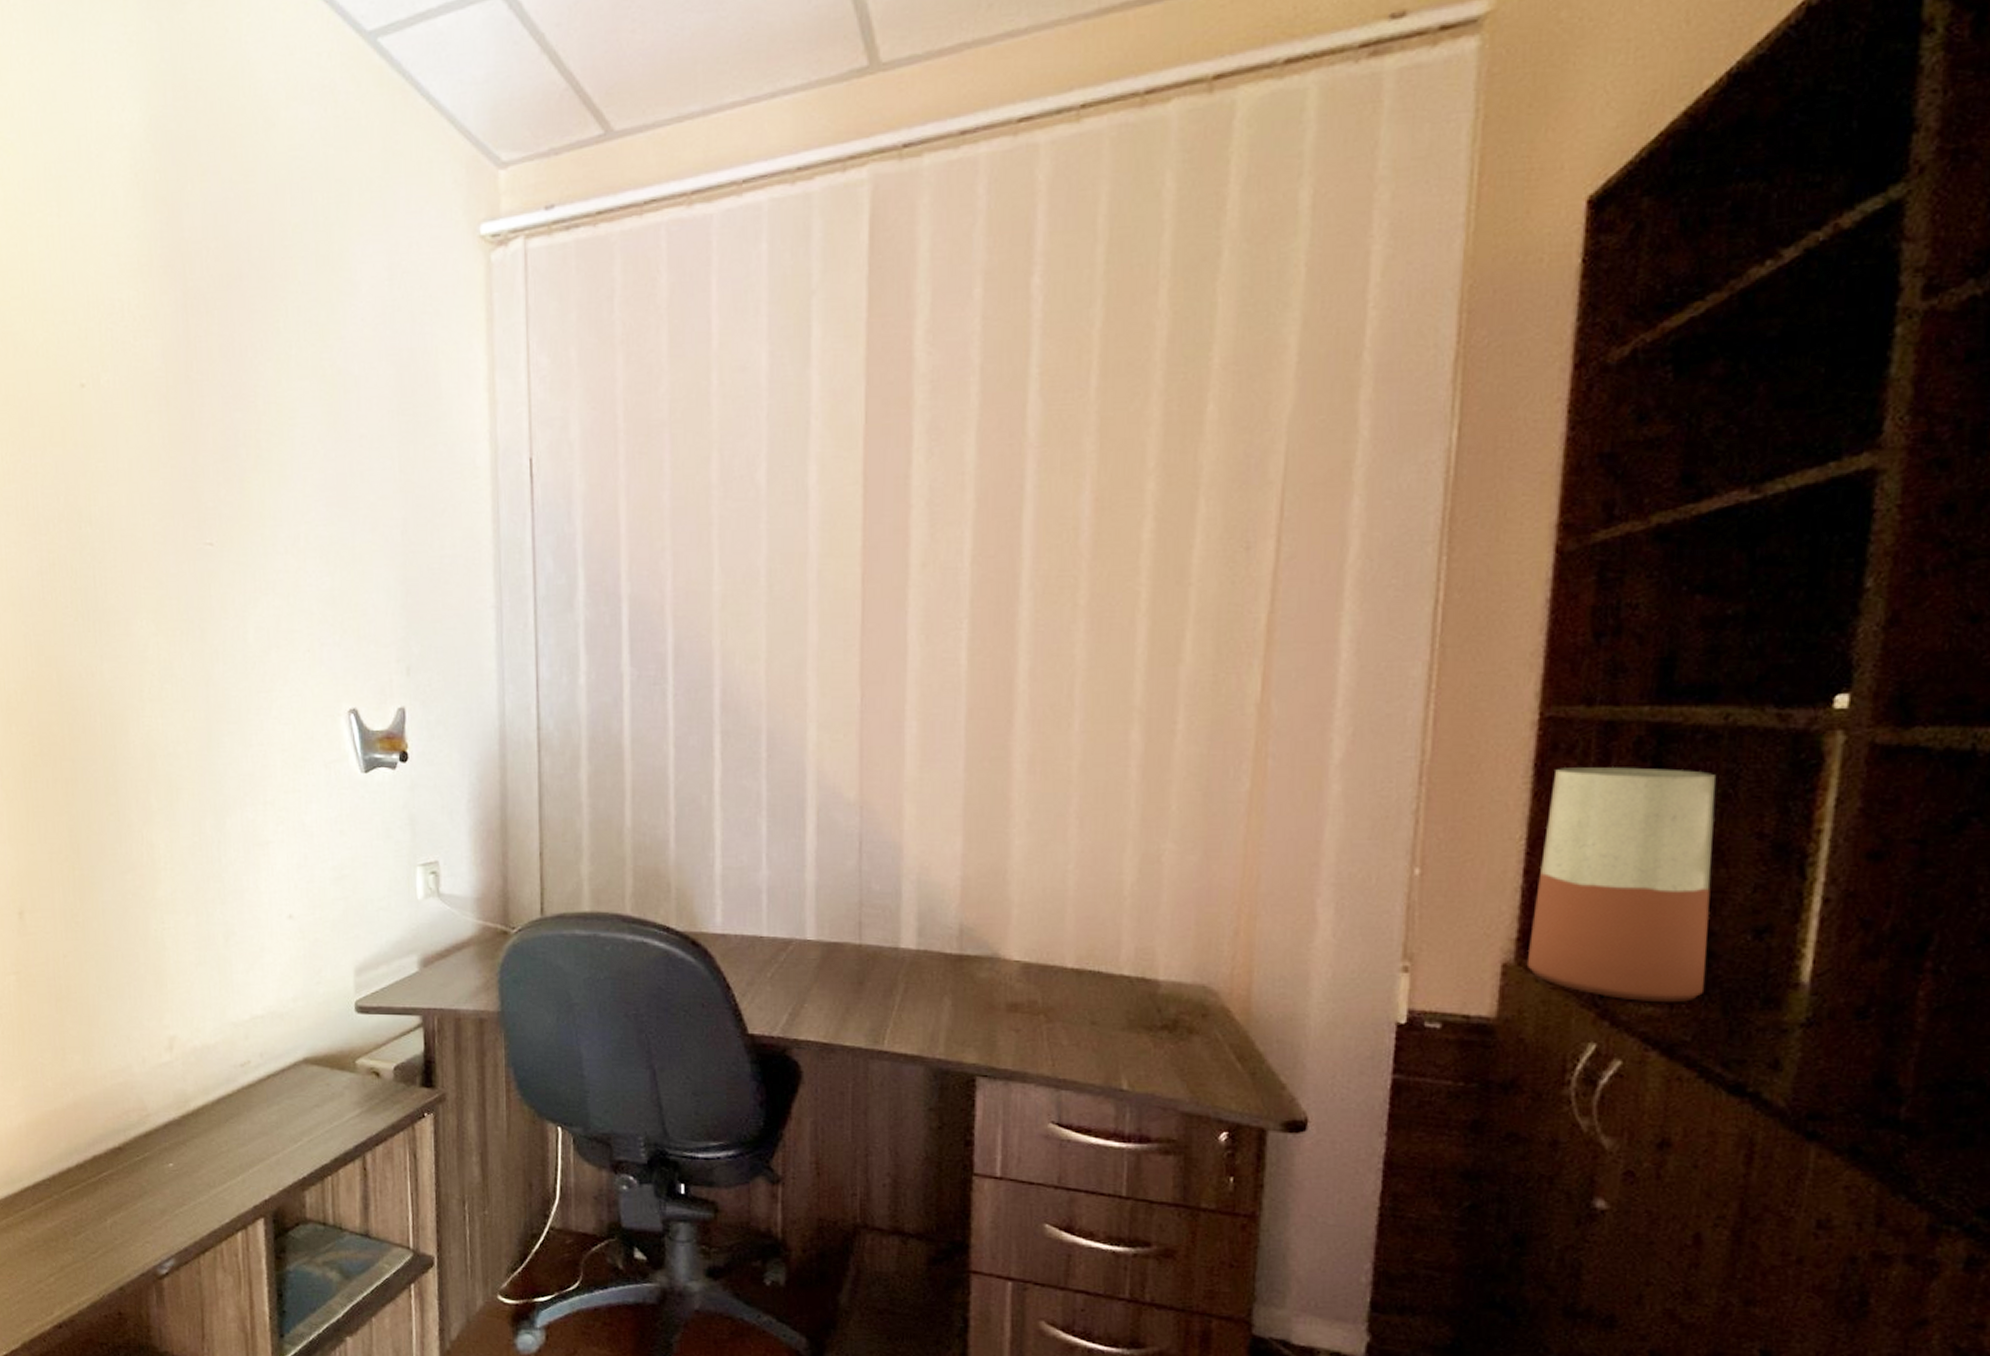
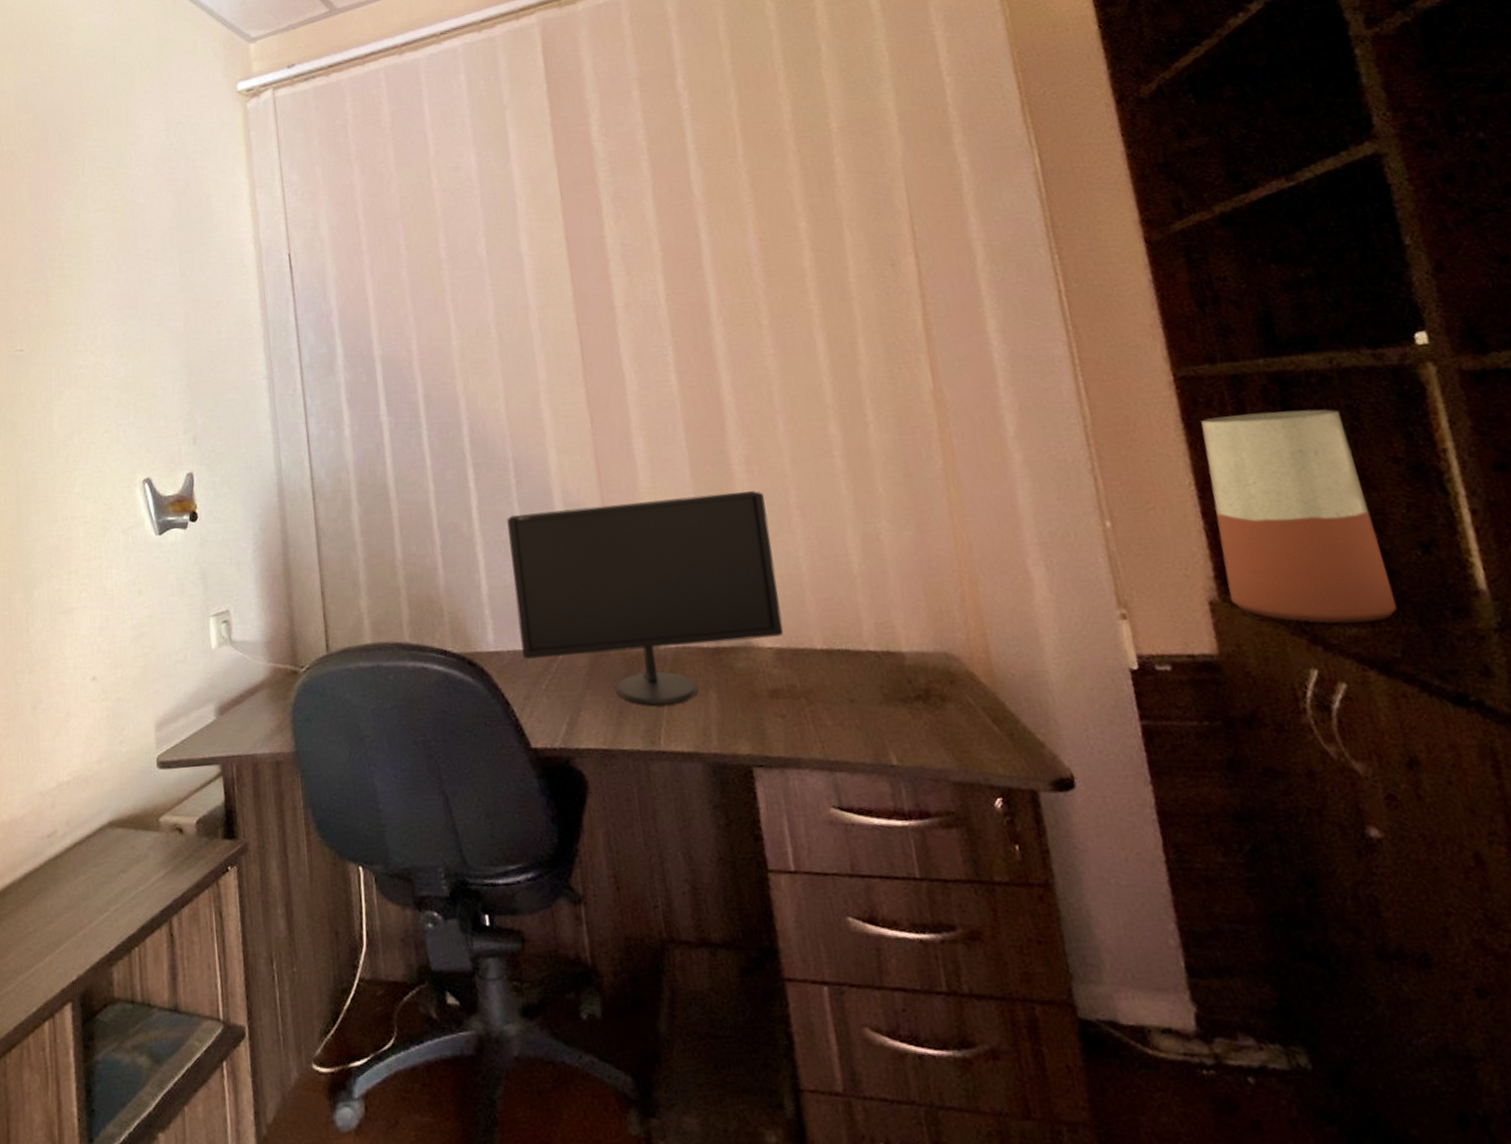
computer monitor: none [749,792,1042,1006] -> present [506,491,784,706]

